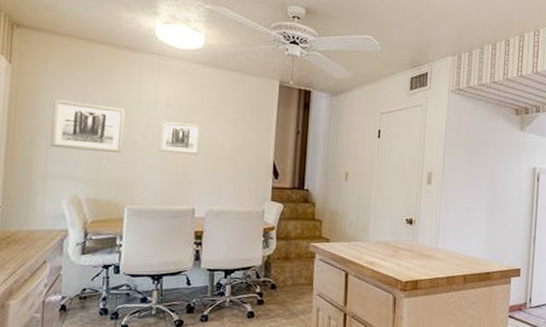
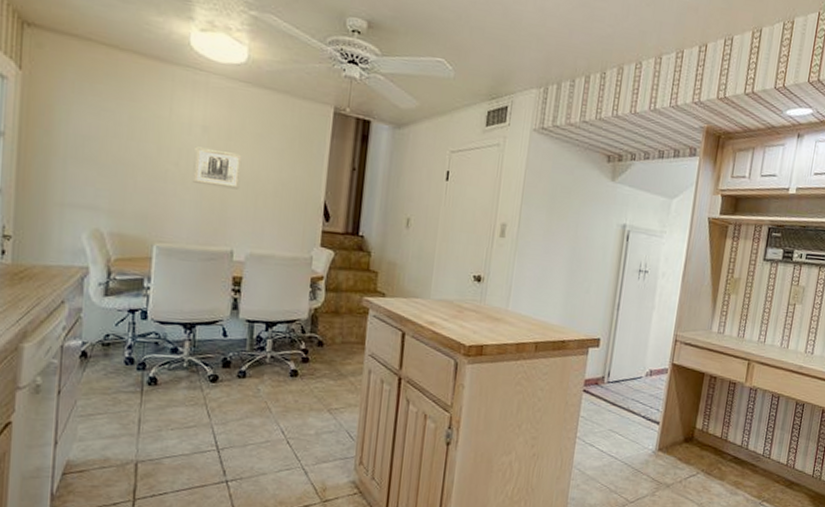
wall art: present [50,99,125,153] -> none [68,115,154,182]

